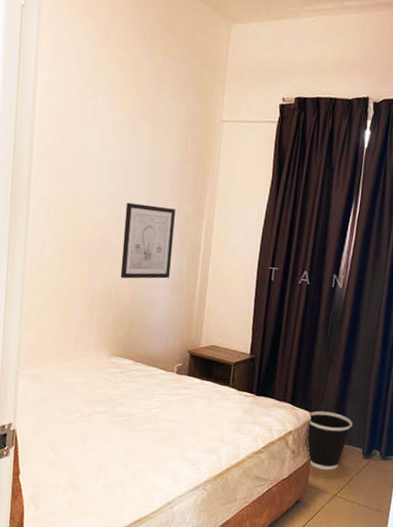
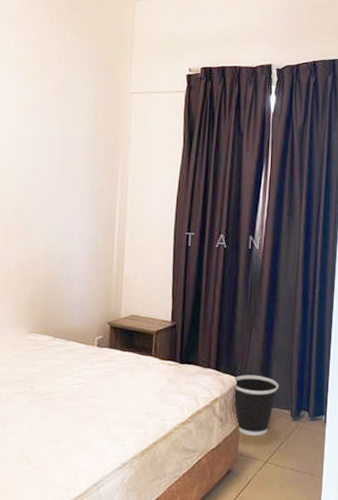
wall art: present [120,202,176,279] -> none [35,176,89,254]

